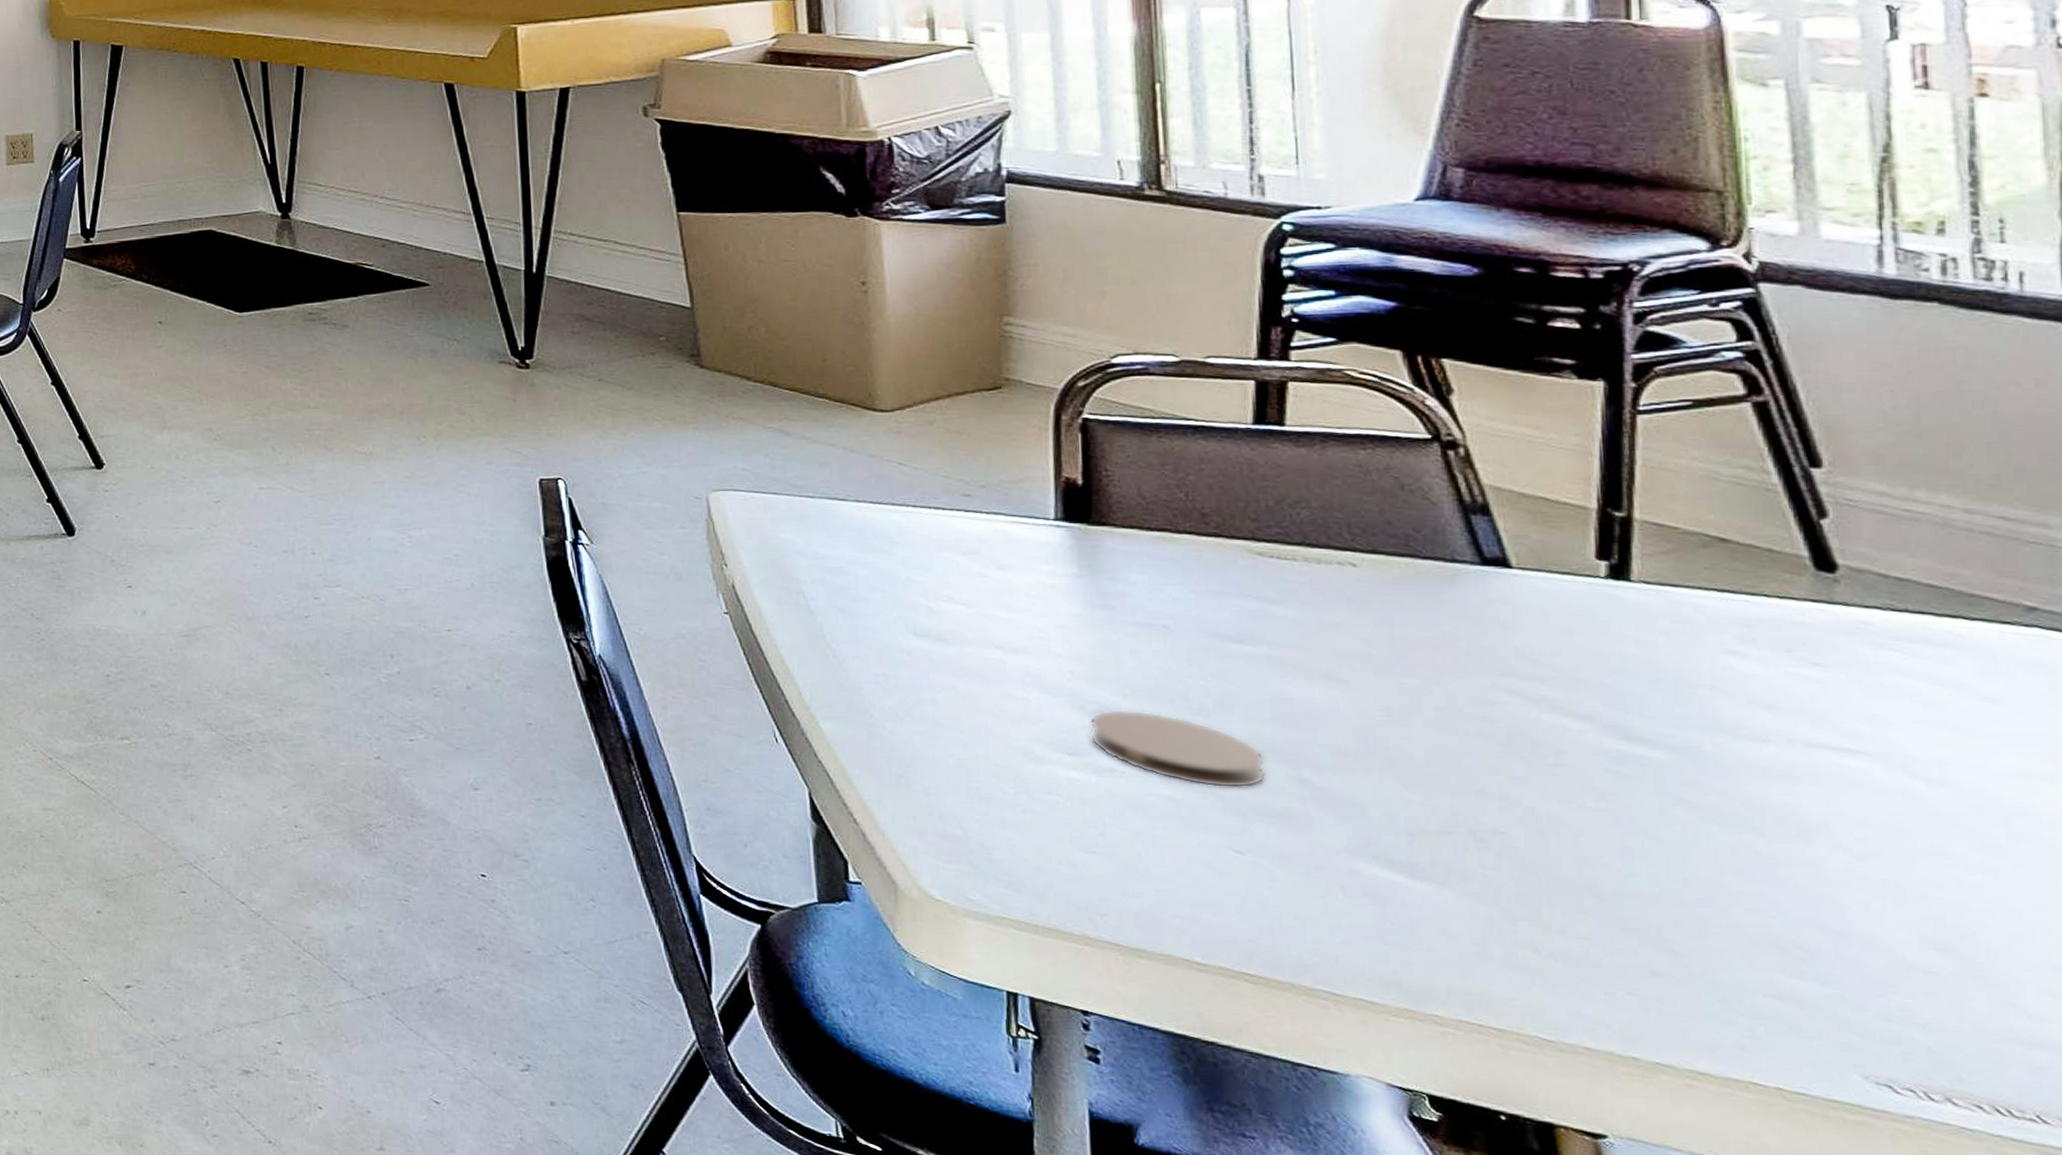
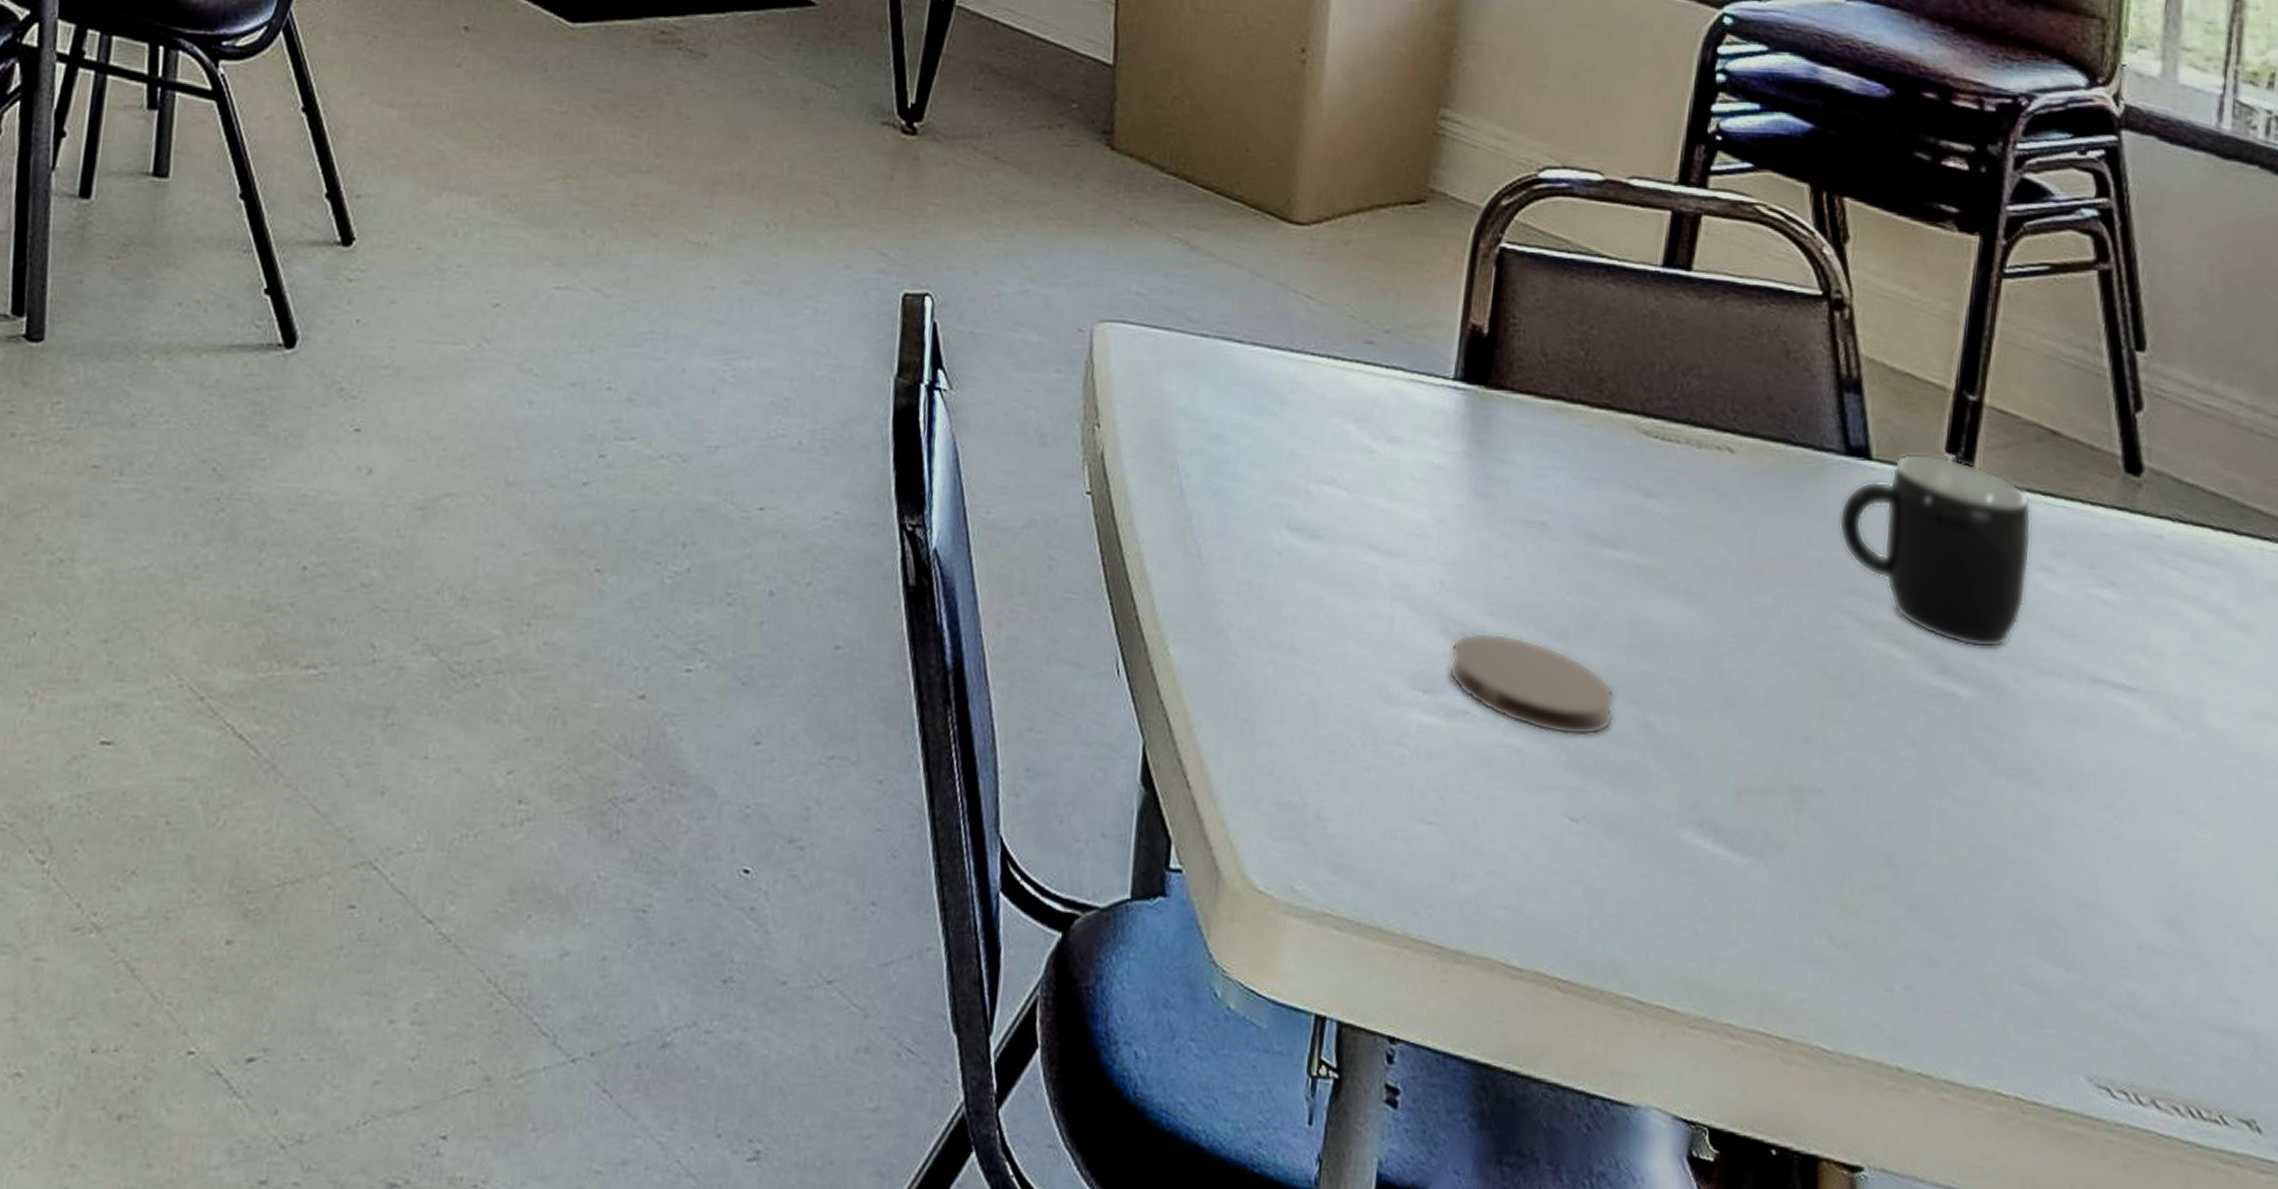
mug: none [1483,561,1713,719] -> present [1838,453,2032,648]

